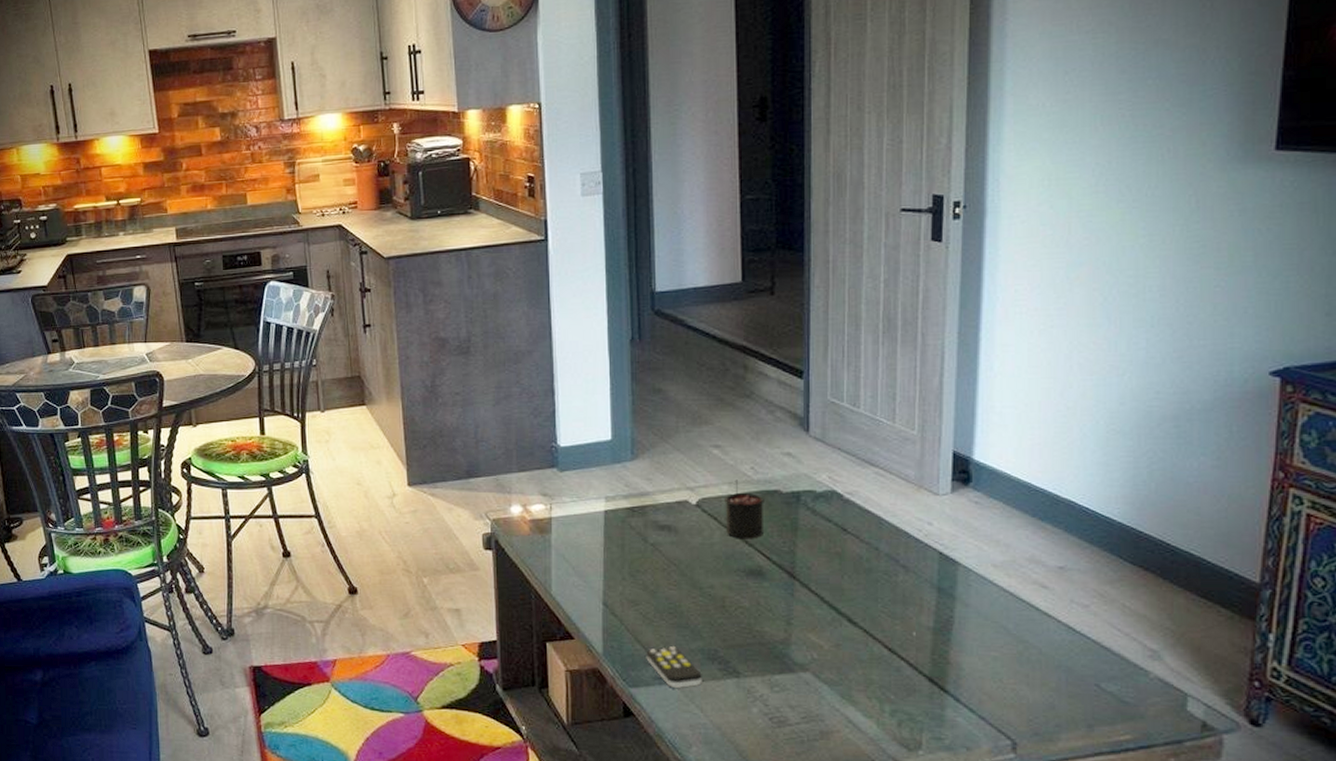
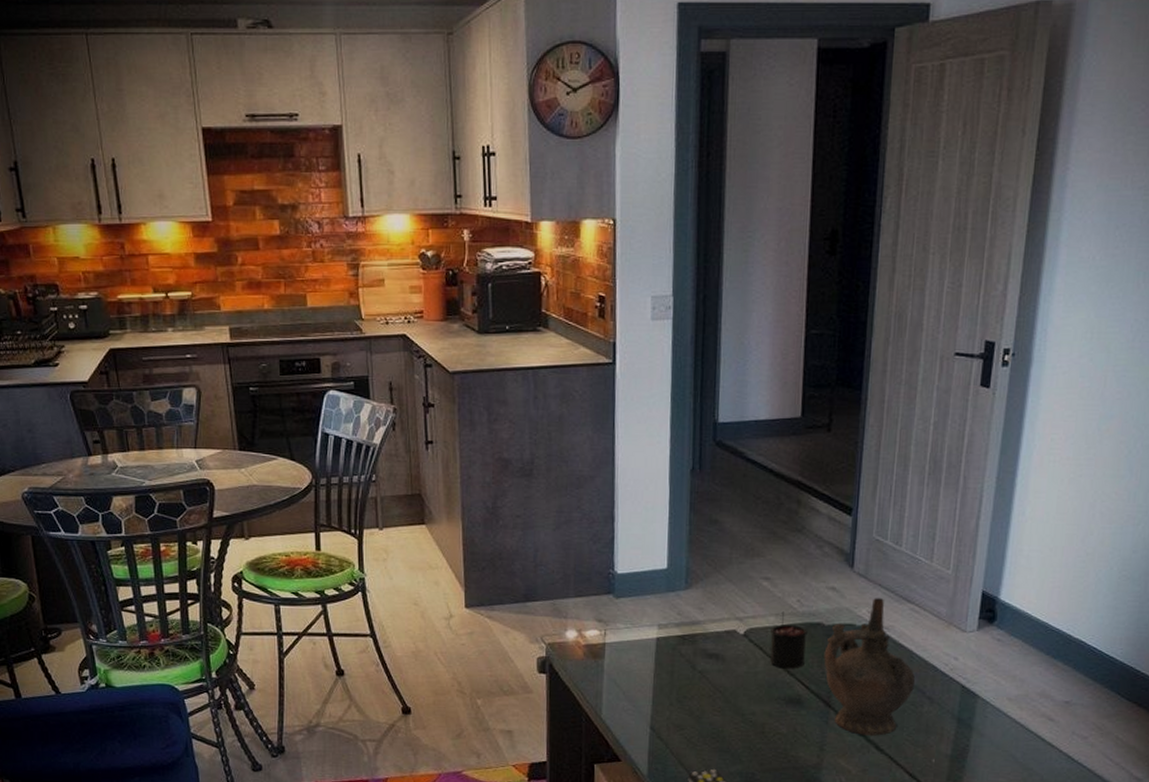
ceremonial vessel: none [784,462,887,608] -> present [824,598,916,736]

